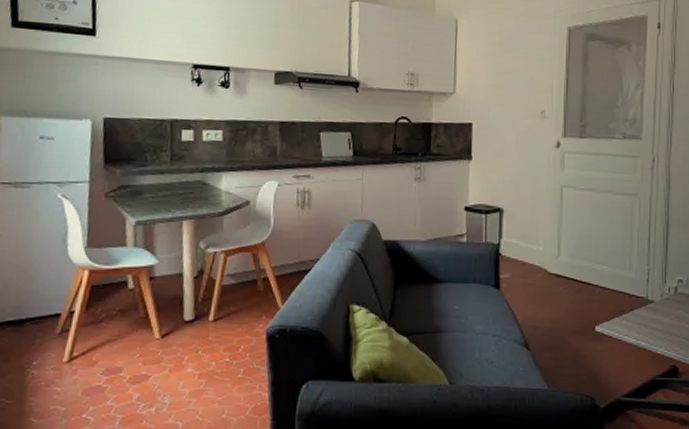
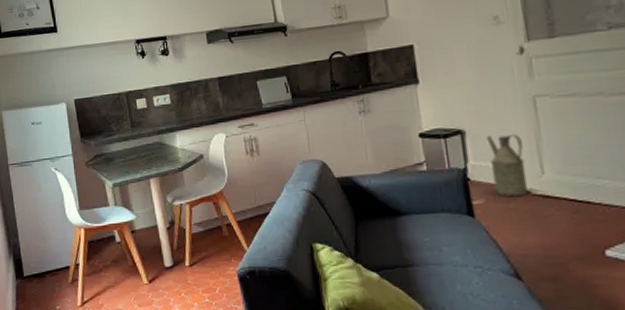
watering can: none [519,216,547,274] -> present [486,133,528,197]

